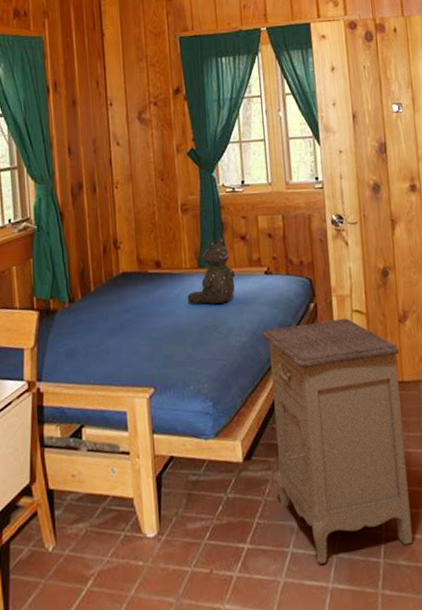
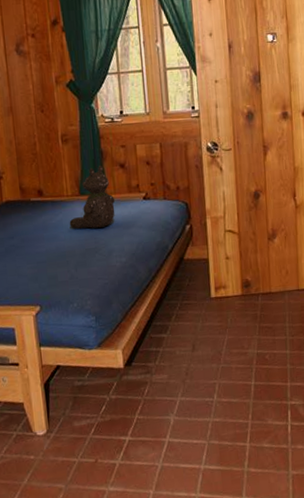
nightstand: present [262,318,413,564] -> none [141,237,276,450]

